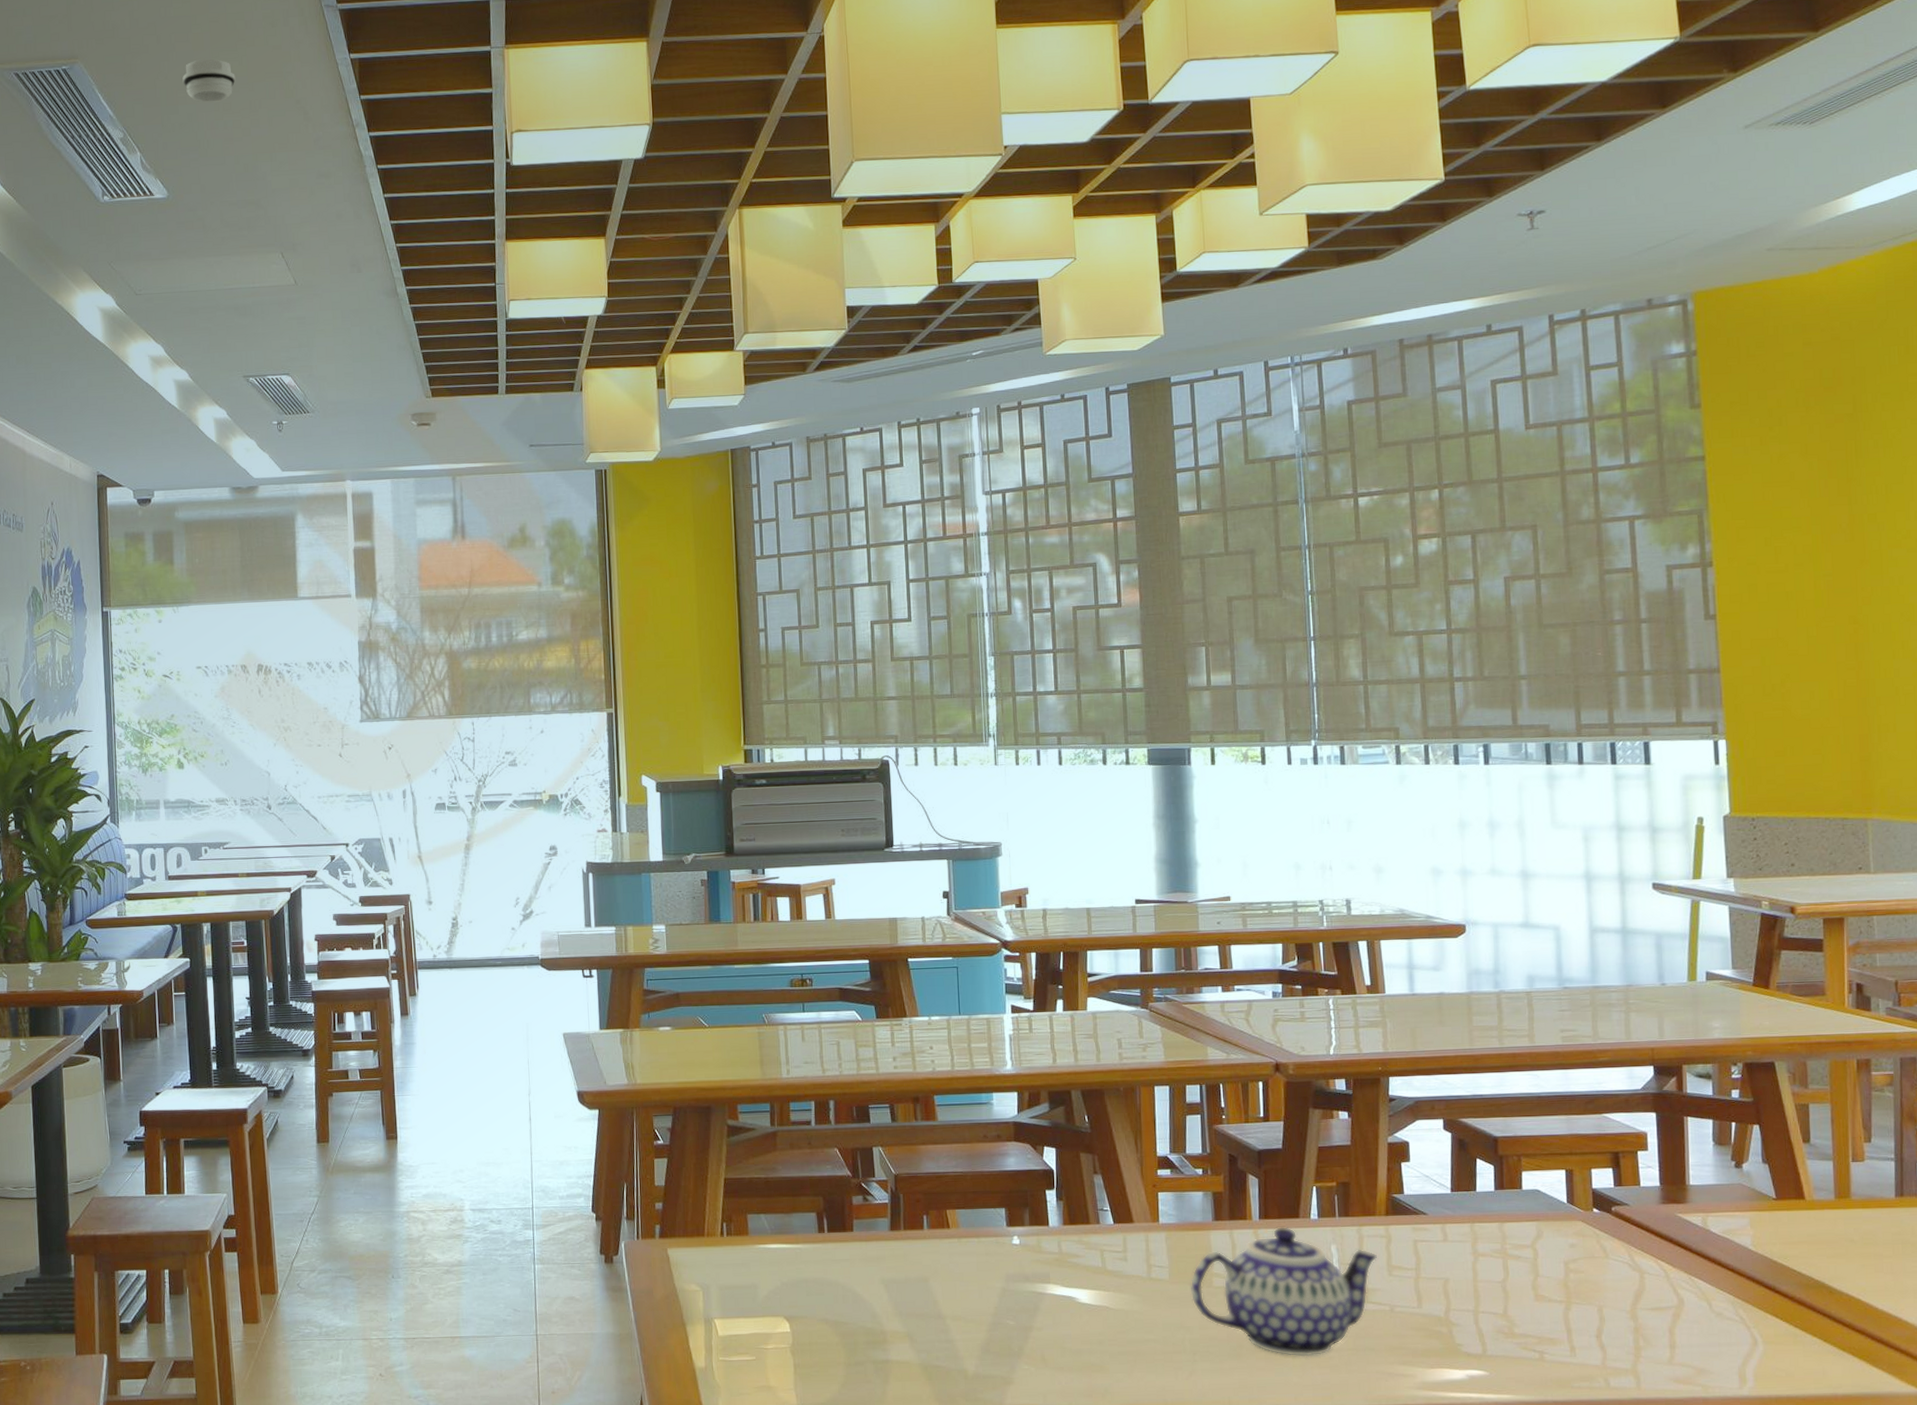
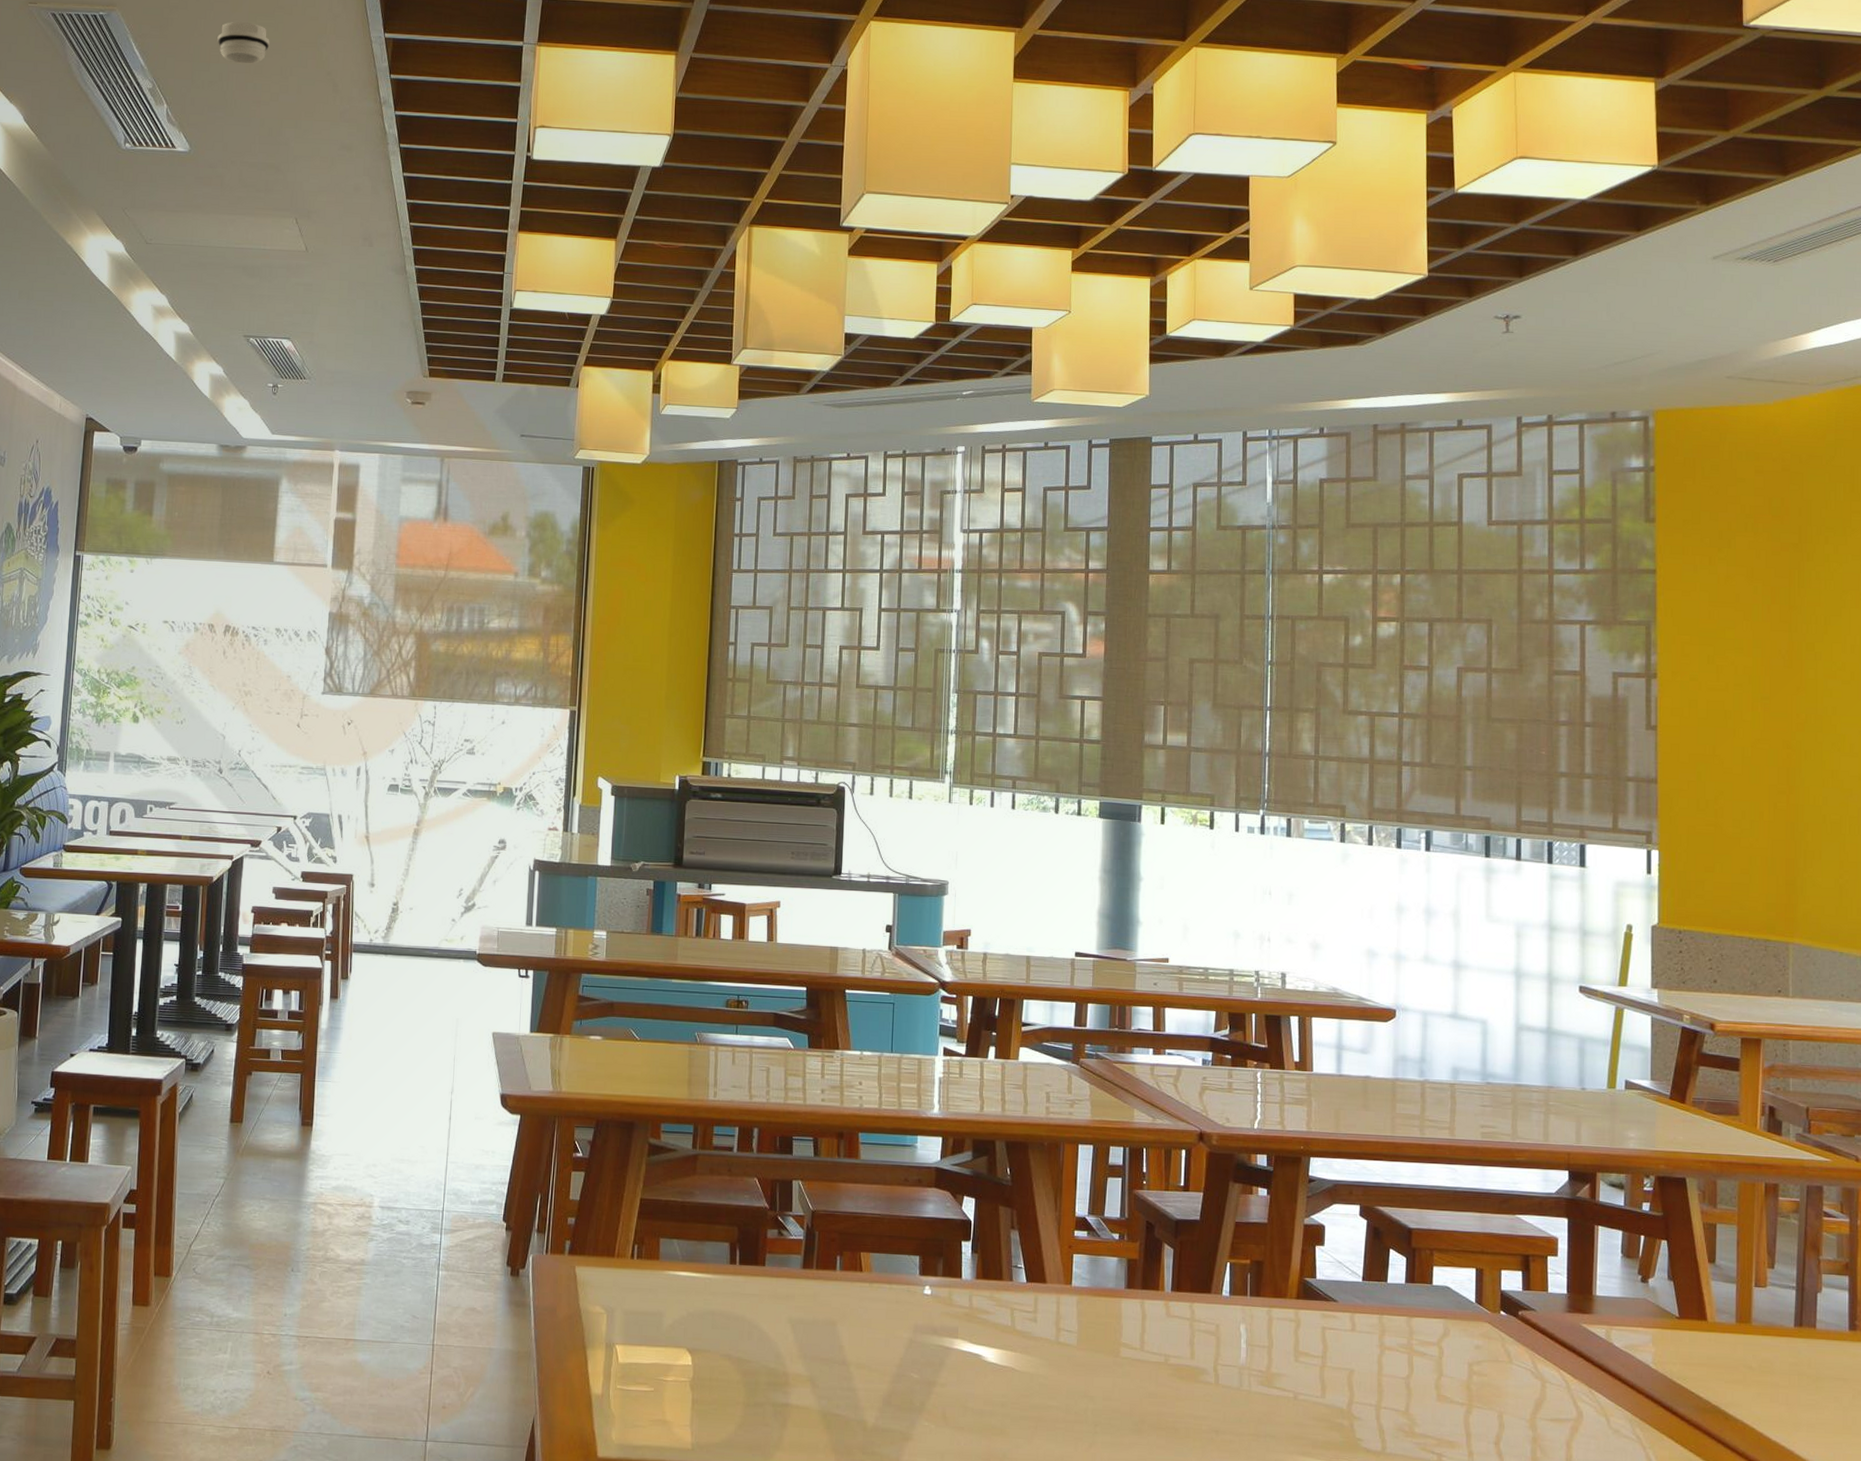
teapot: present [1190,1226,1377,1357] -> none [1097,1300,1285,1439]

